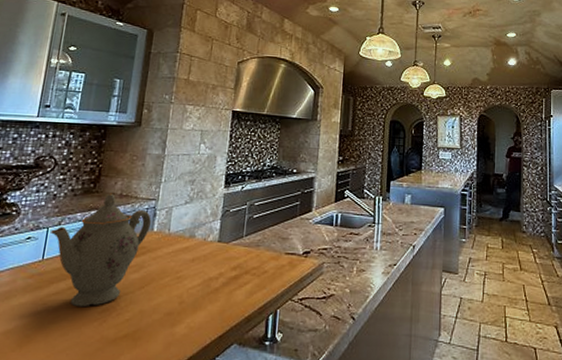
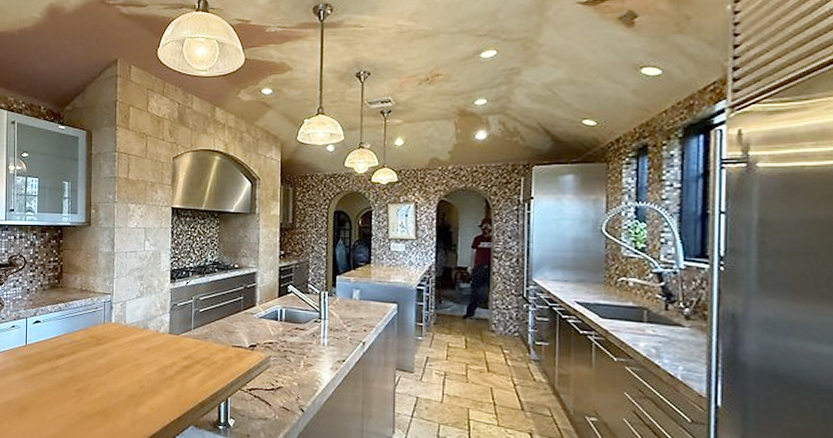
teapot: present [49,193,152,308] -> none [28,288,110,386]

